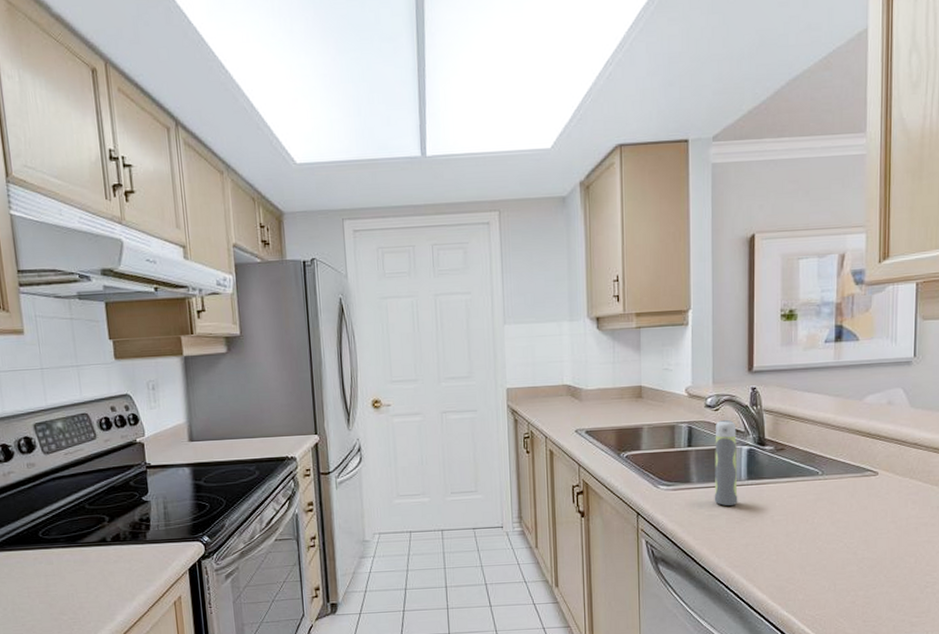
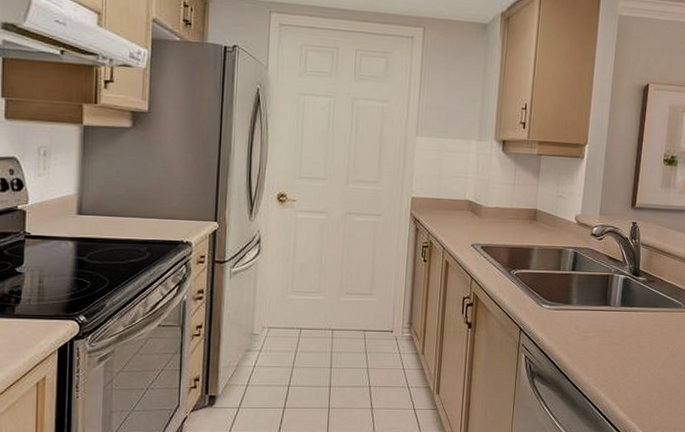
spray bottle: present [714,420,738,506] -> none [590,249,616,329]

